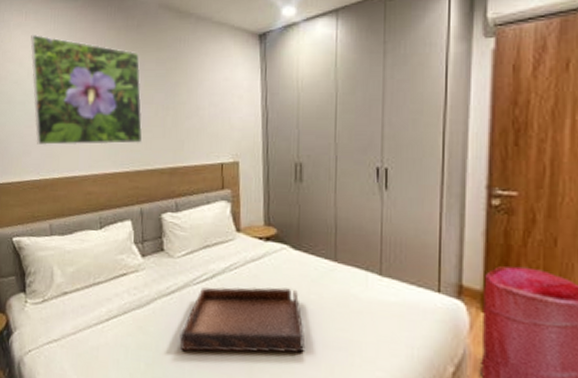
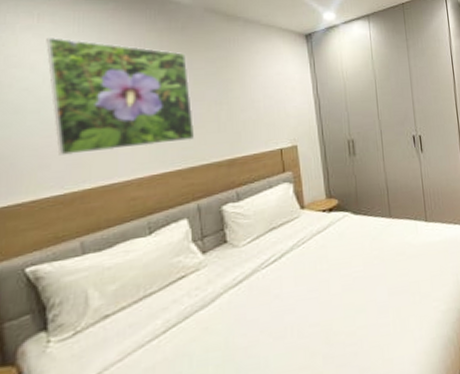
serving tray: present [180,286,306,353] -> none [251,249,374,339]

